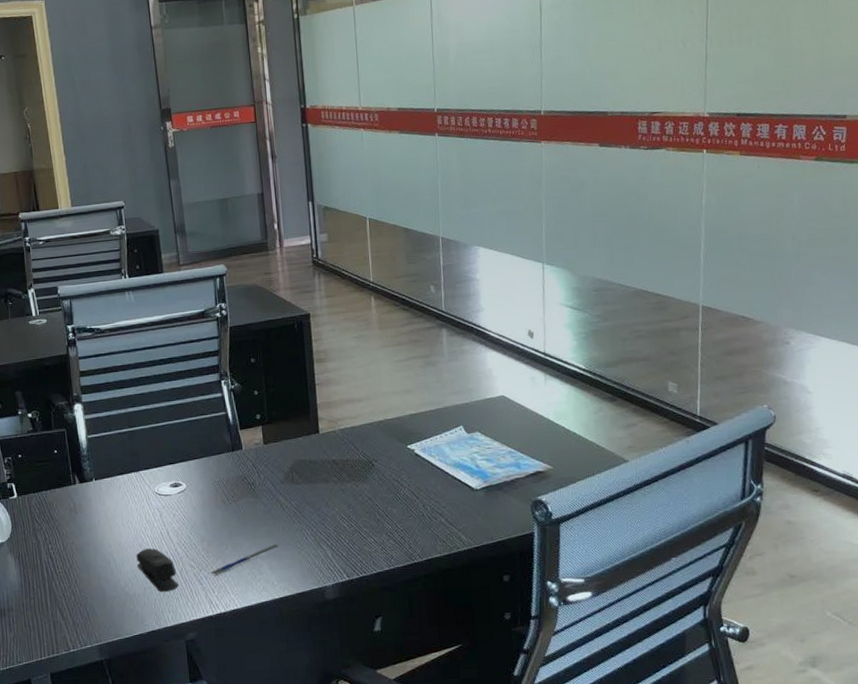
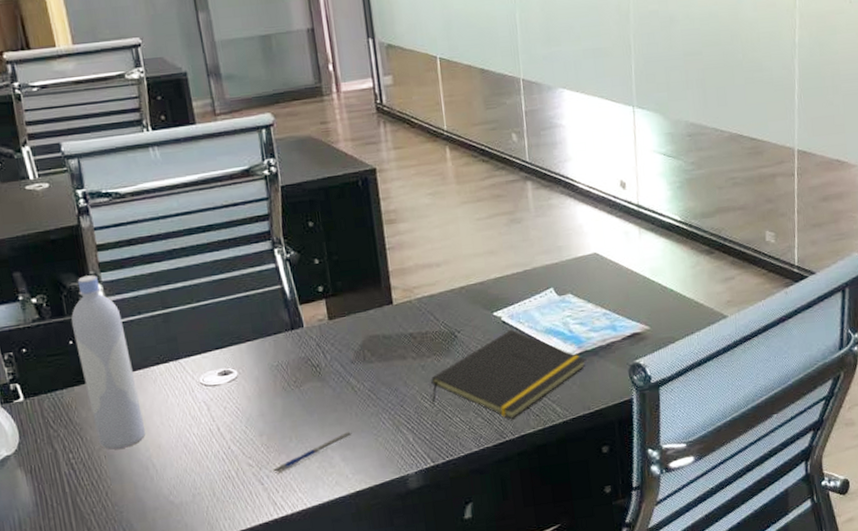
bottle: none [57,396,110,544] -> present [71,275,146,450]
stapler: present [136,548,178,593] -> none [181,447,235,498]
notepad: none [349,461,491,543] -> present [431,329,587,419]

